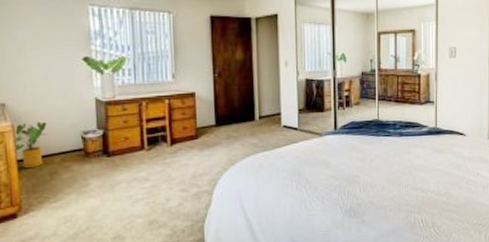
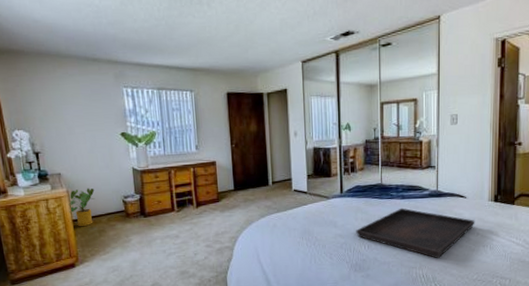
serving tray: none [350,146,475,202] -> present [356,208,475,259]

